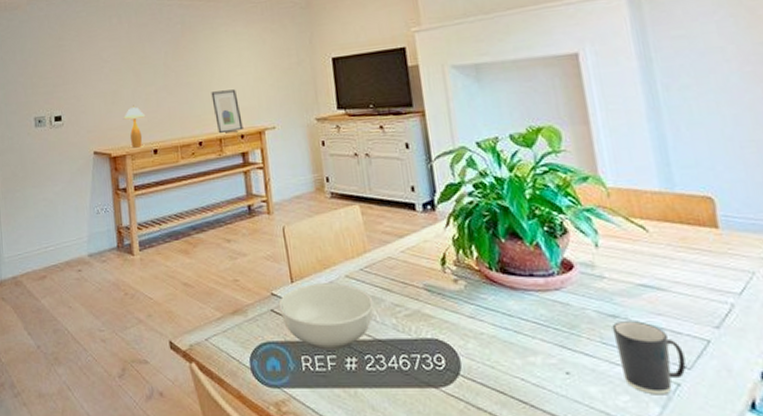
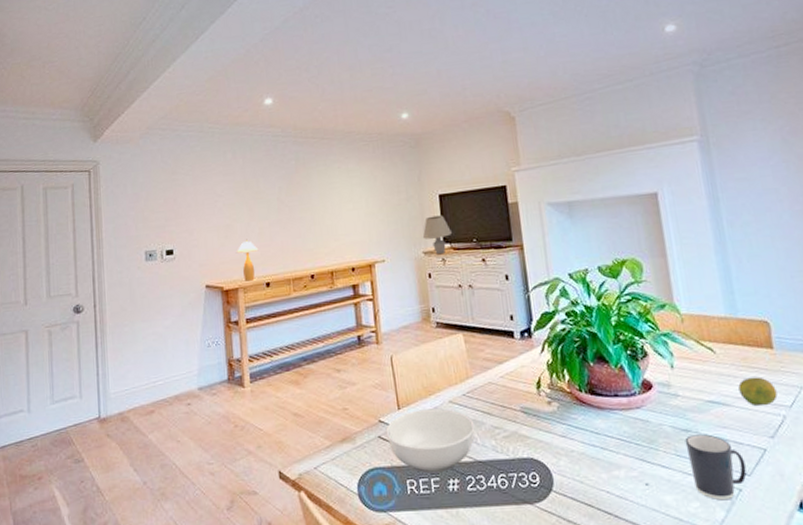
picture frame: present [211,89,243,134] -> none [323,224,354,267]
table lamp: none [315,79,346,122] -> present [422,215,452,255]
fruit: none [676,259,724,292] -> present [738,376,778,406]

